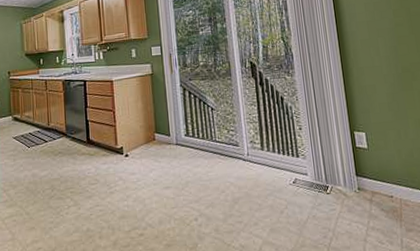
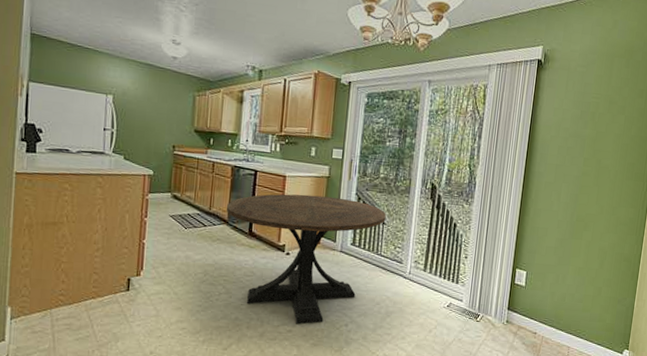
round table: none [63,92,214,227] -> present [226,194,386,325]

